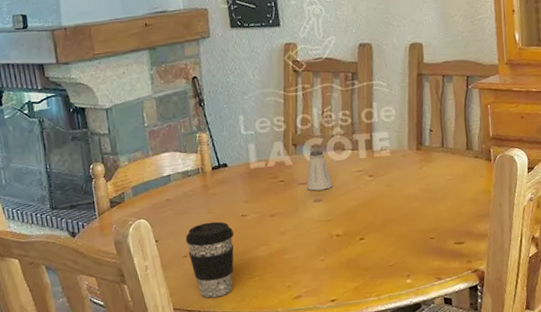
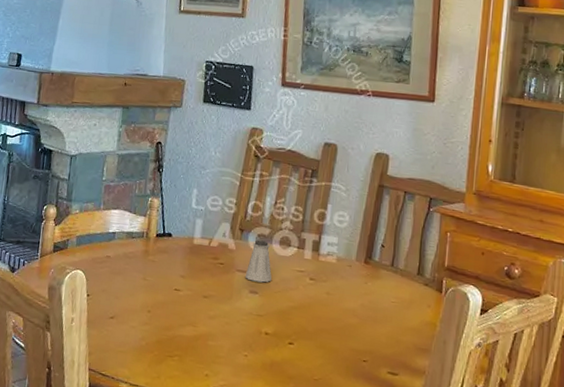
coffee cup: present [185,221,235,298] -> none [115,288,164,368]

